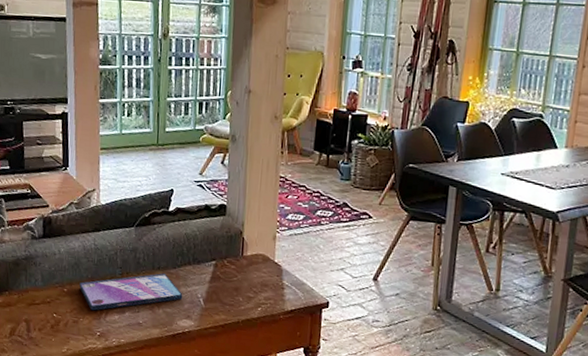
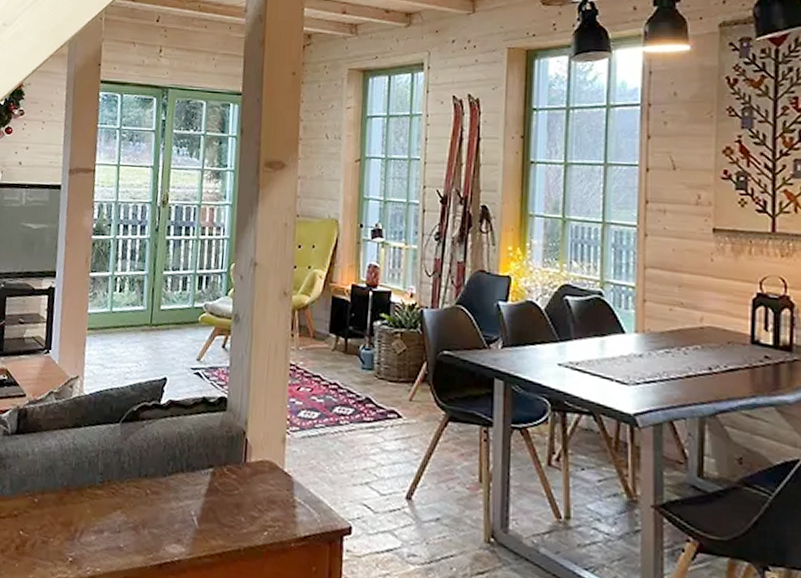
video game case: present [79,273,183,311] -> none [52,482,173,529]

